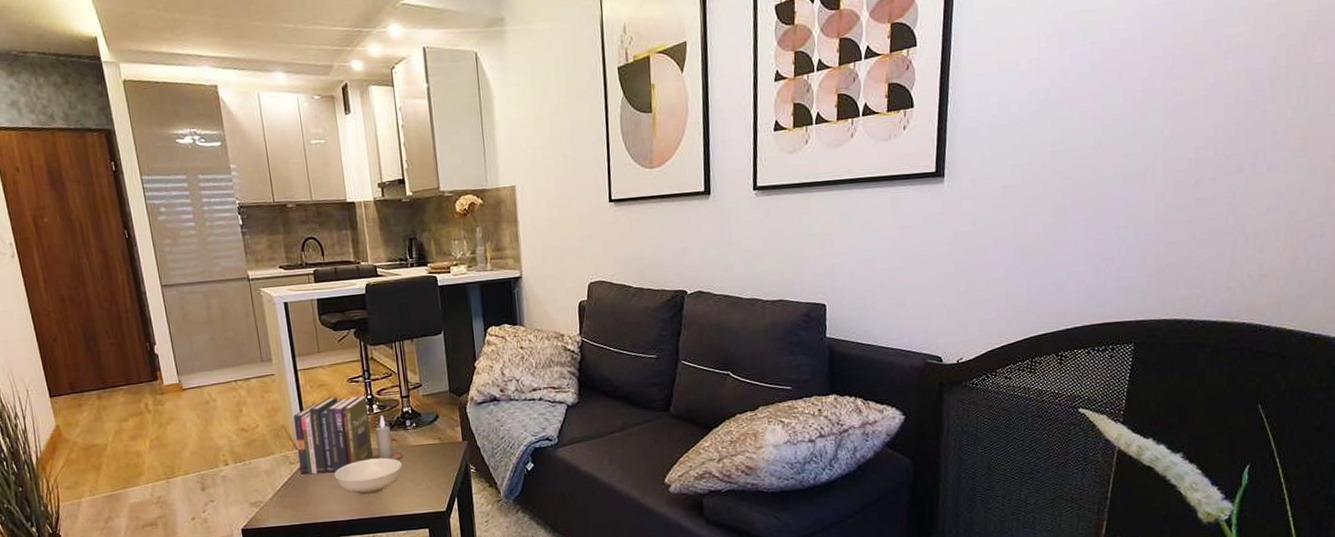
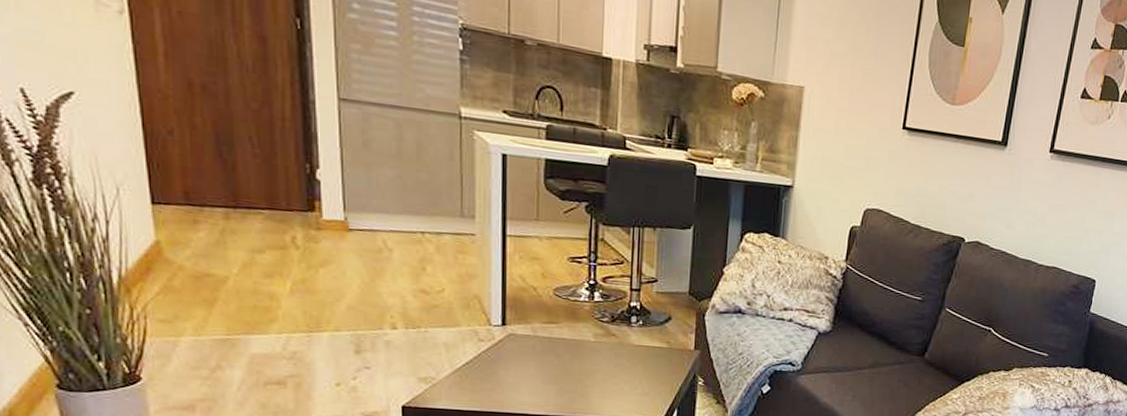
books: present [293,396,373,475] -> none [490,273,588,360]
bowl: present [334,457,403,495] -> none [533,350,620,391]
candle: present [369,414,402,461] -> none [580,304,620,359]

